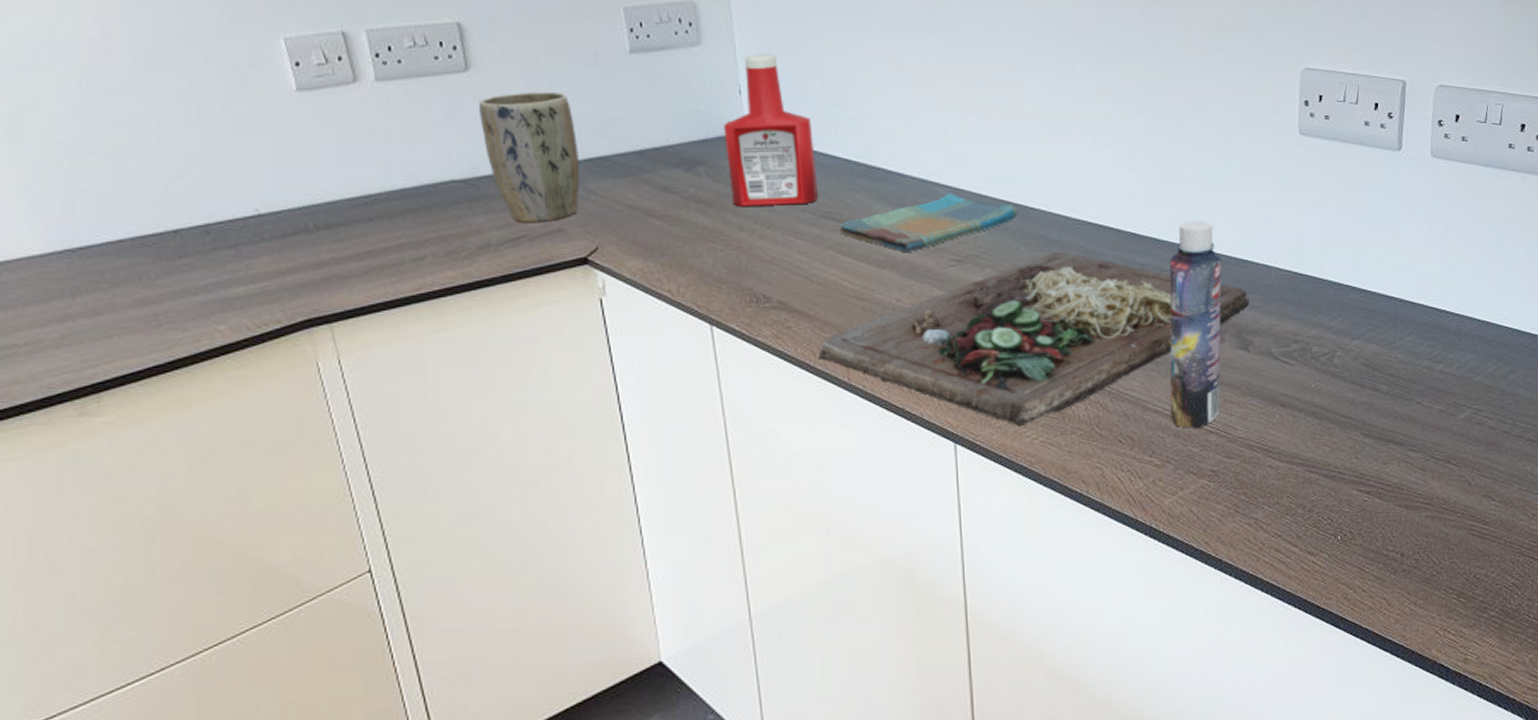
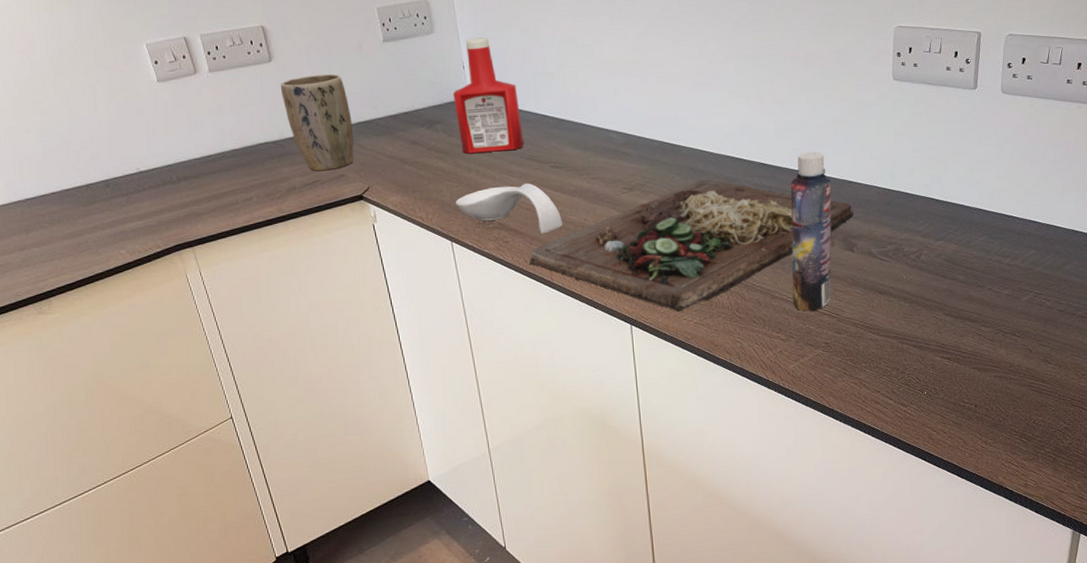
spoon rest: none [720,249,868,318] -> present [456,183,563,234]
dish towel: present [840,193,1018,252] -> none [541,137,673,184]

